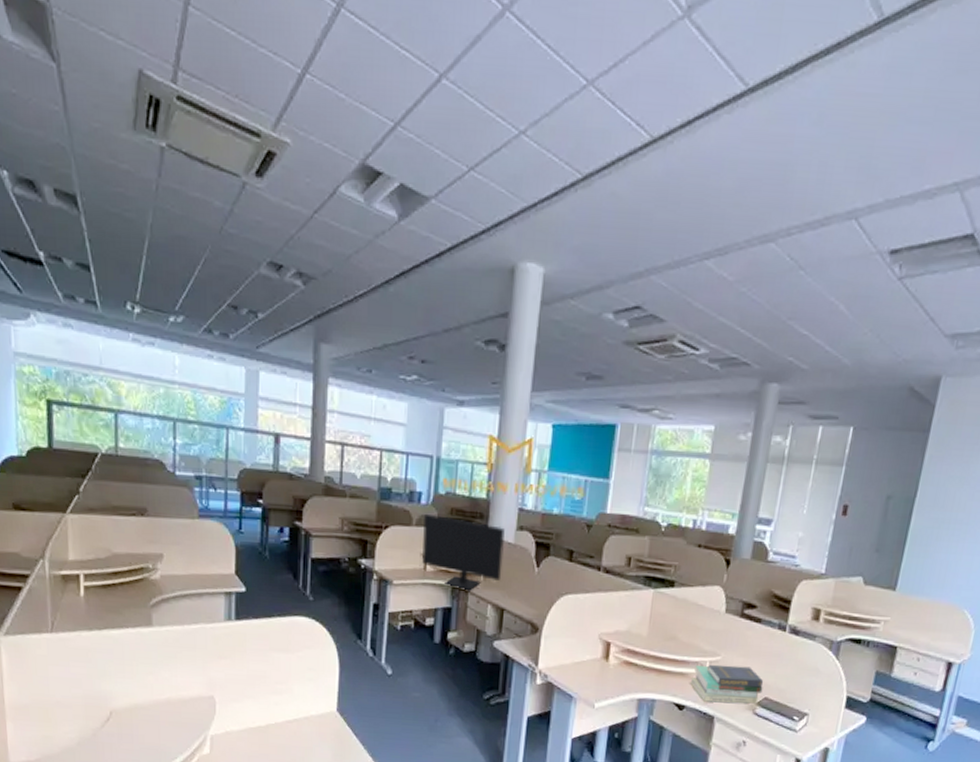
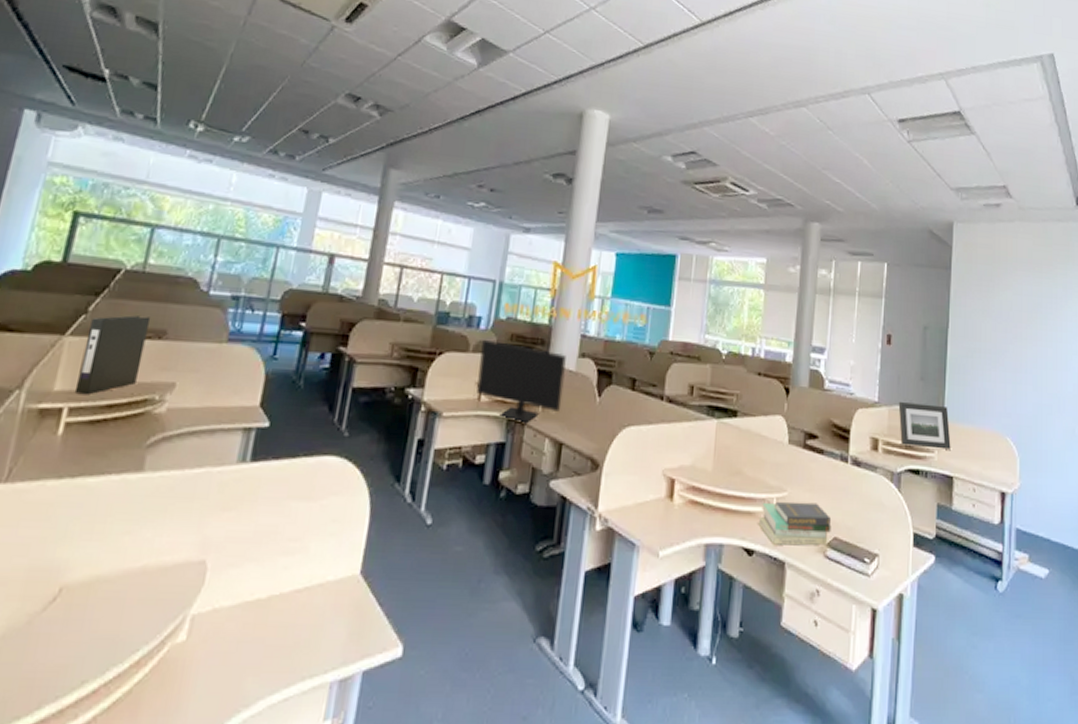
binder: none [83,495,132,563] -> present [74,315,151,394]
picture frame: none [844,574,902,621] -> present [898,402,951,450]

